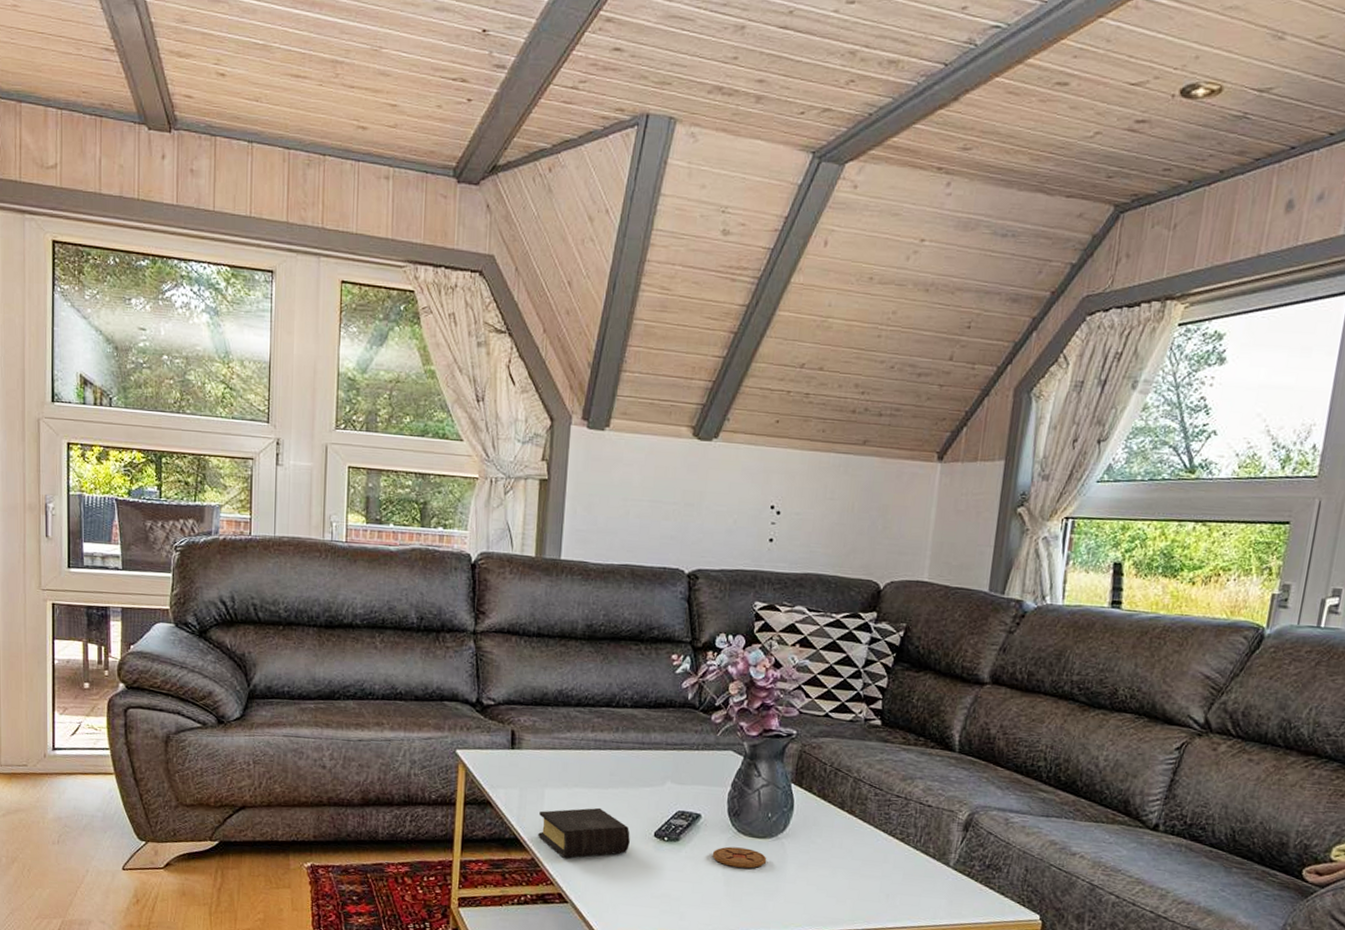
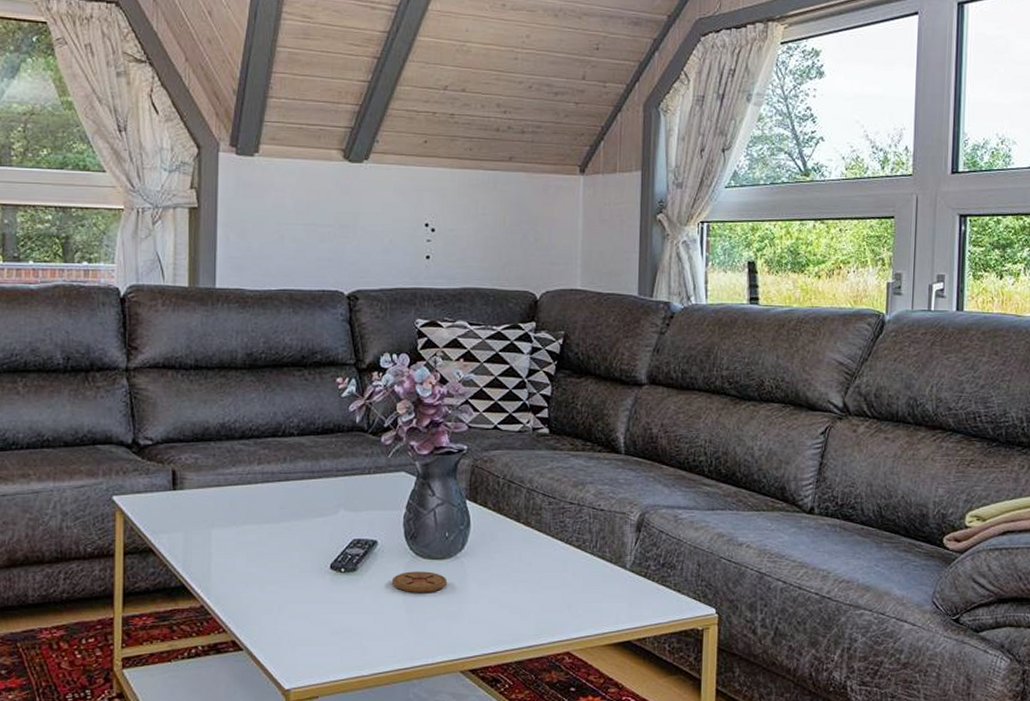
book: present [538,807,630,858] -> none [207,544,305,602]

